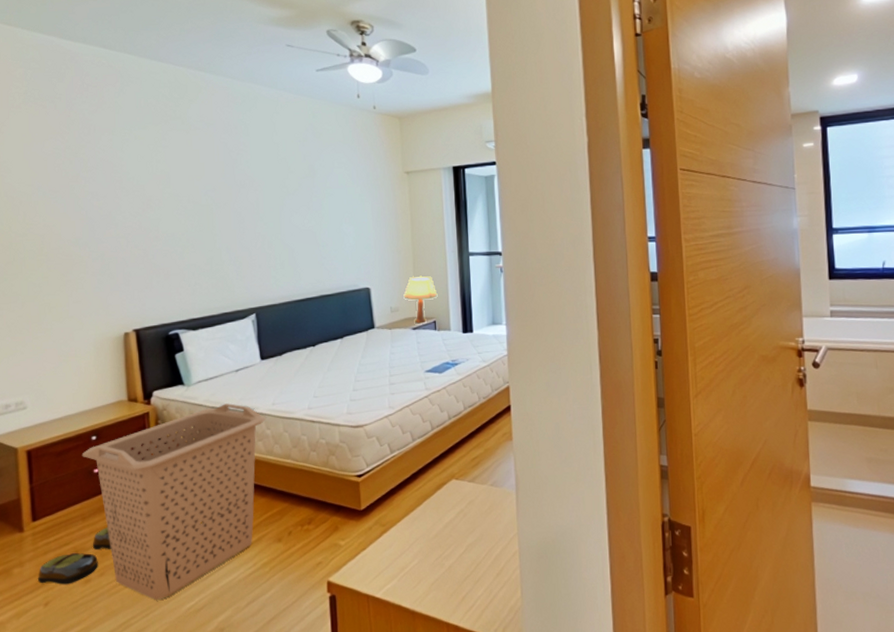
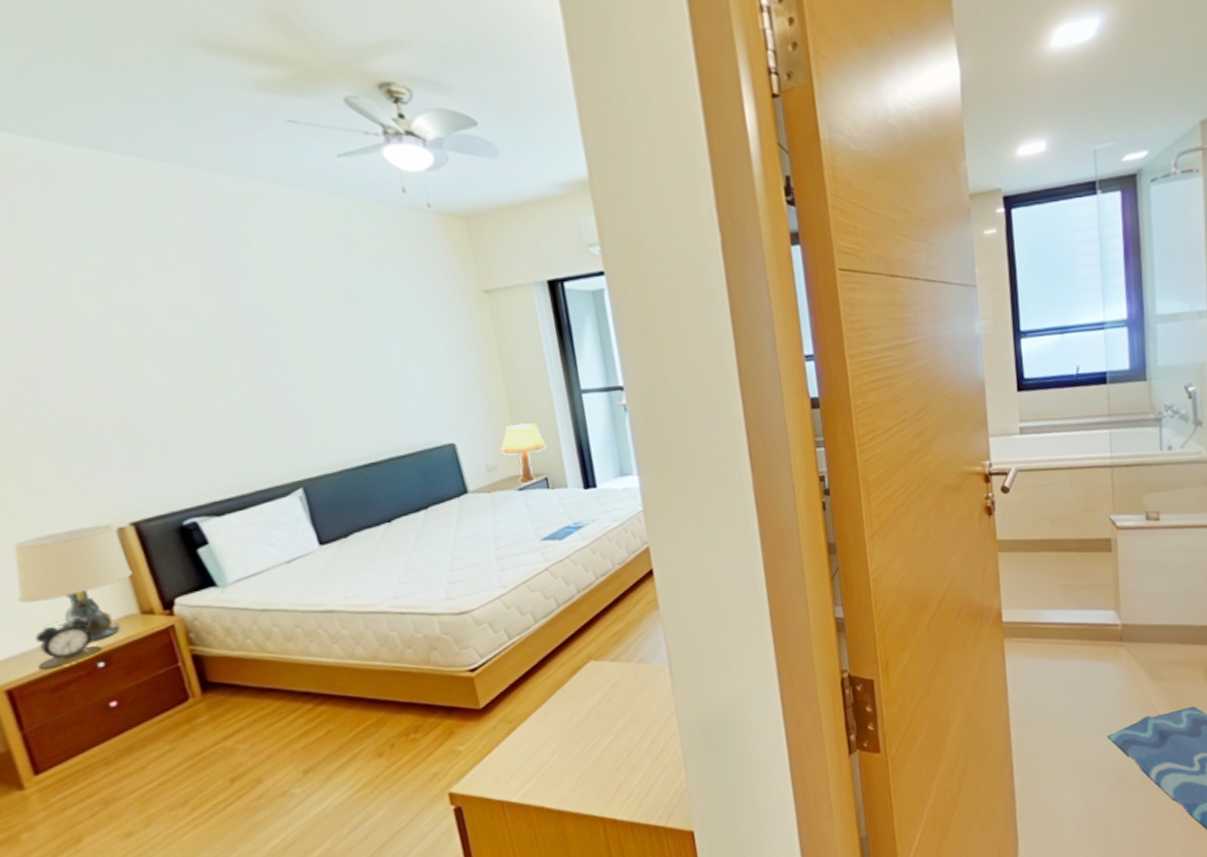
slippers: present [38,527,112,585] -> none [57,769,155,846]
table lamp: none [49,329,128,418] -> present [13,524,133,641]
alarm clock: none [52,398,96,438] -> present [35,616,101,670]
laundry basket: present [81,403,266,600] -> none [87,602,345,844]

